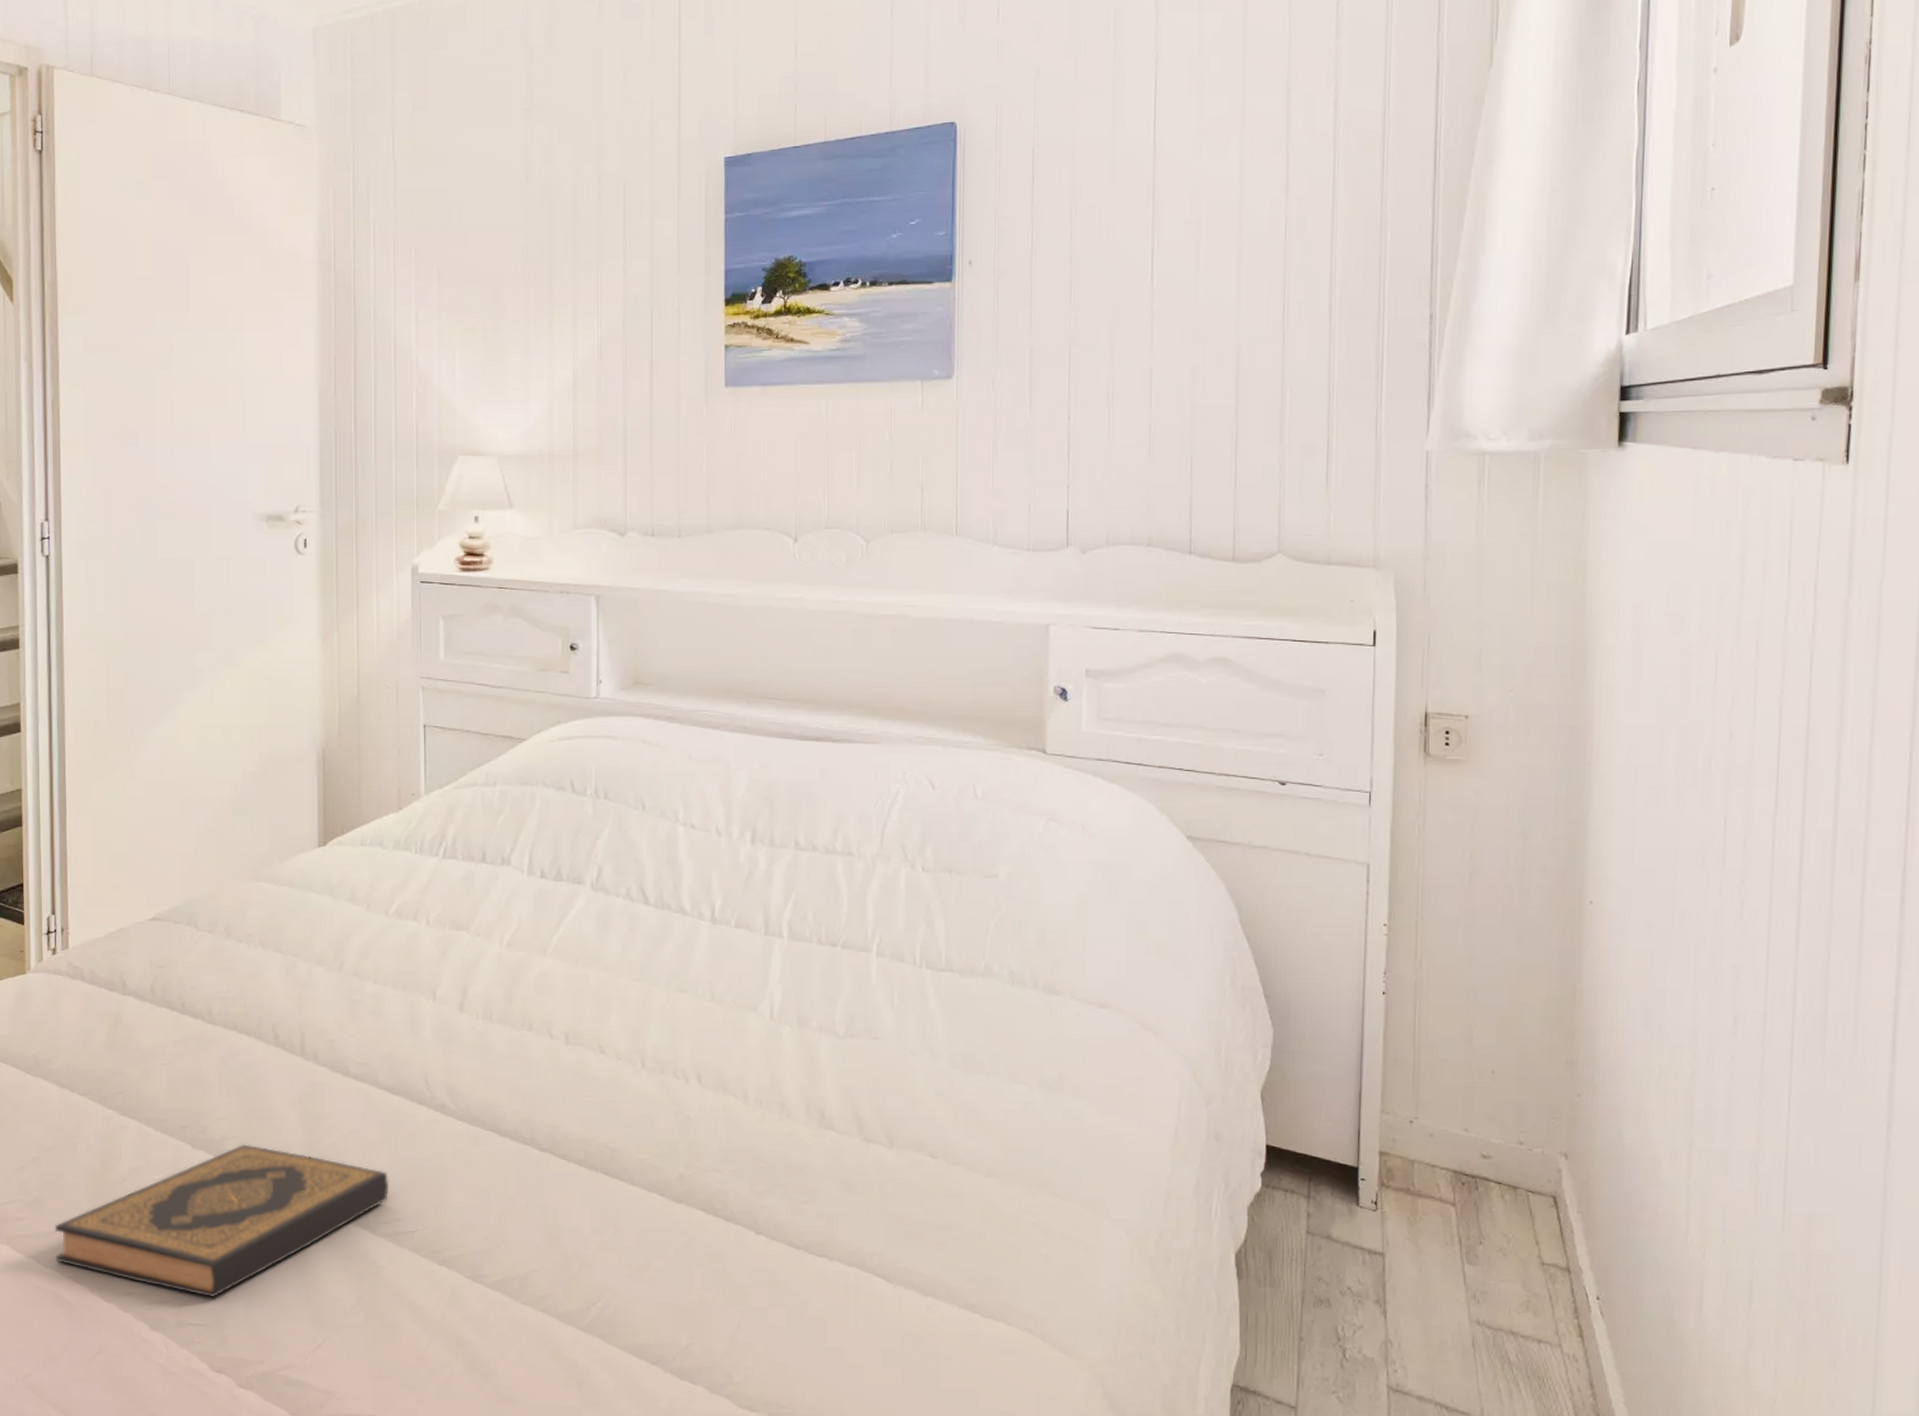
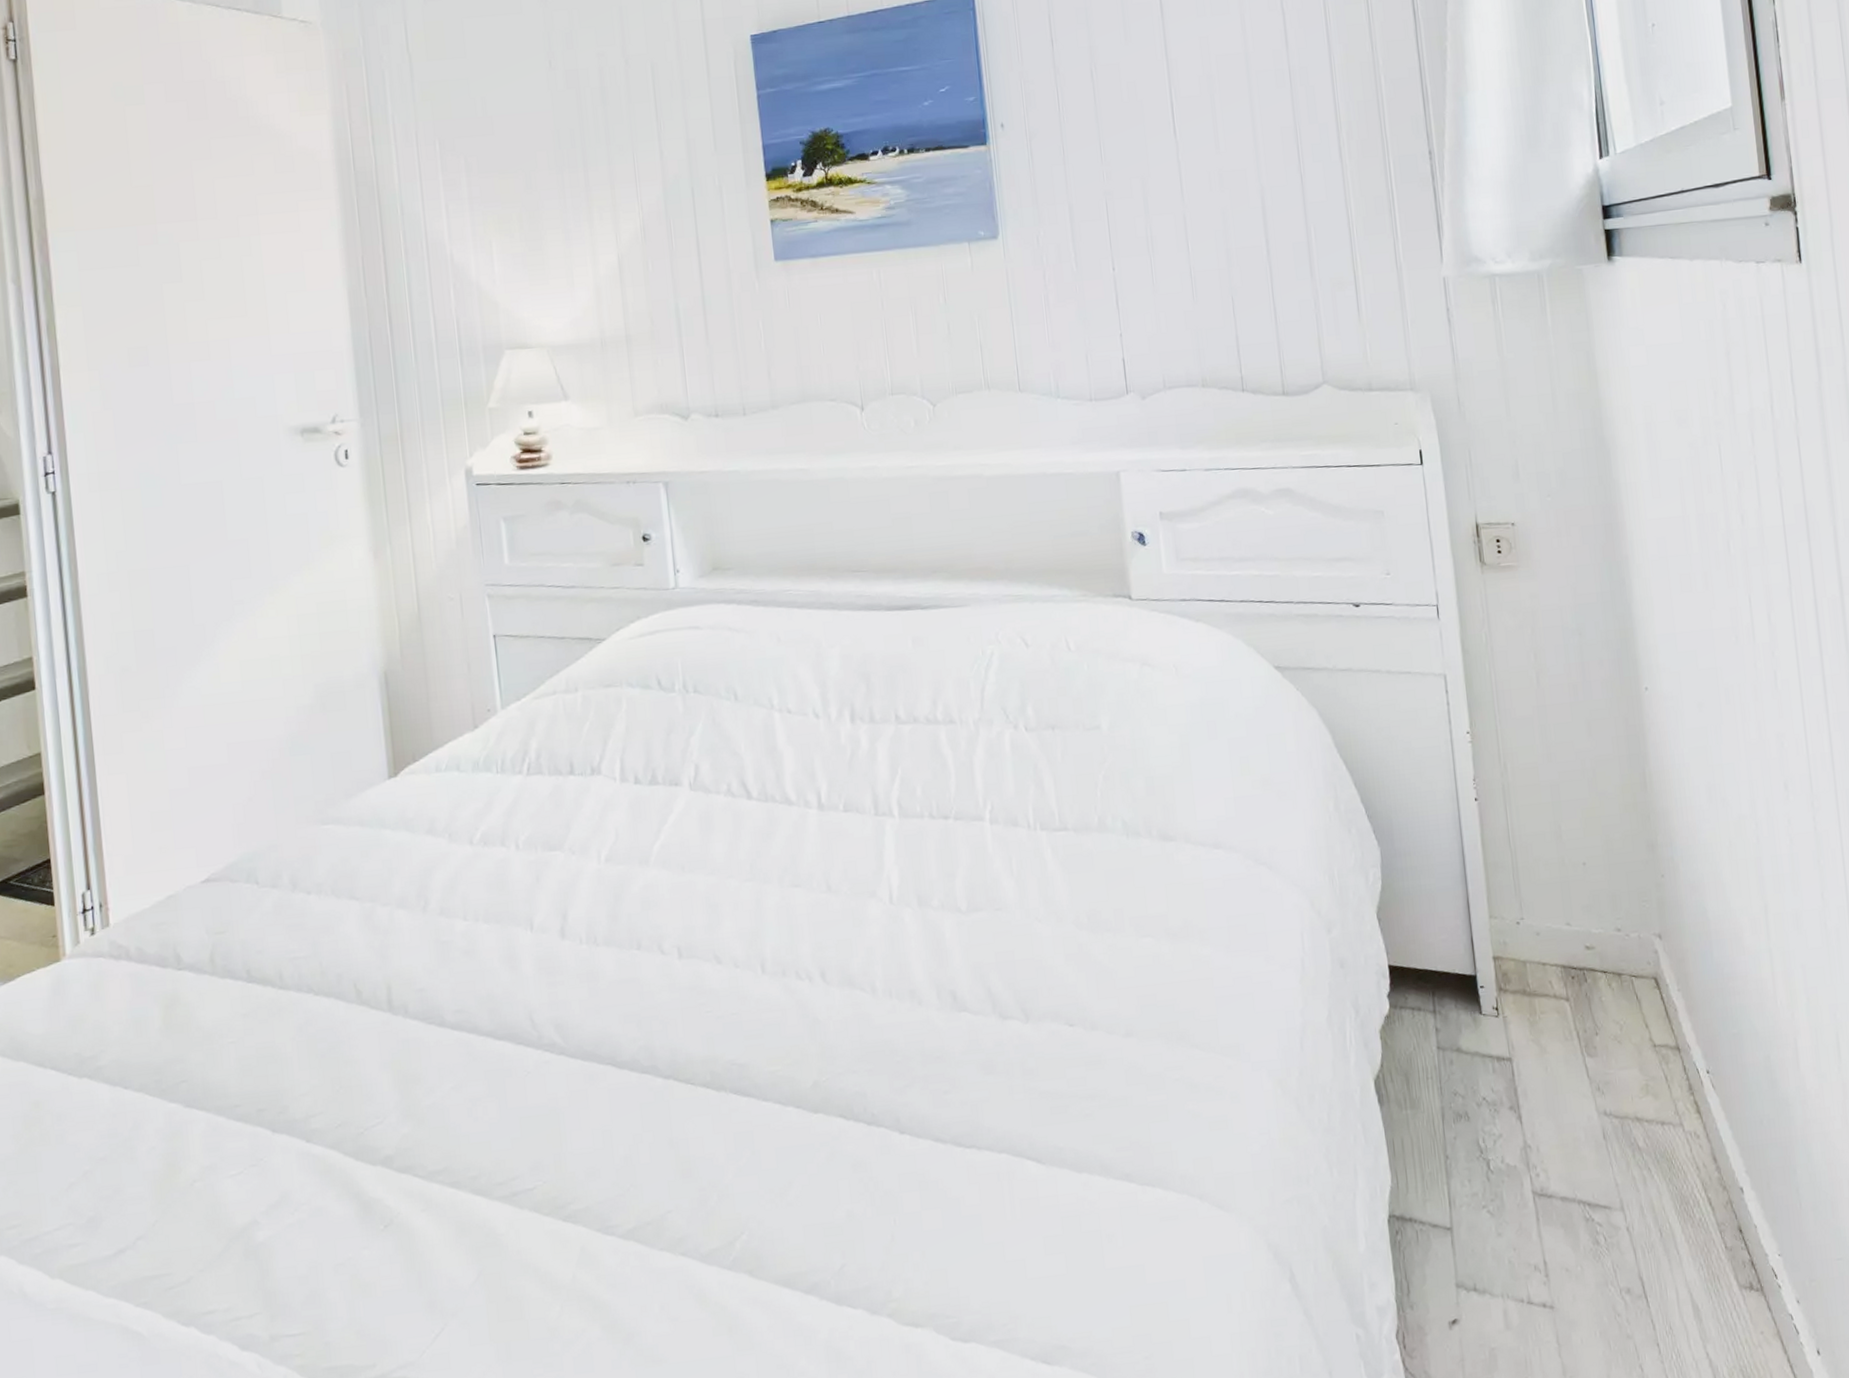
hardback book: present [54,1144,389,1298] -> none [116,1119,502,1302]

